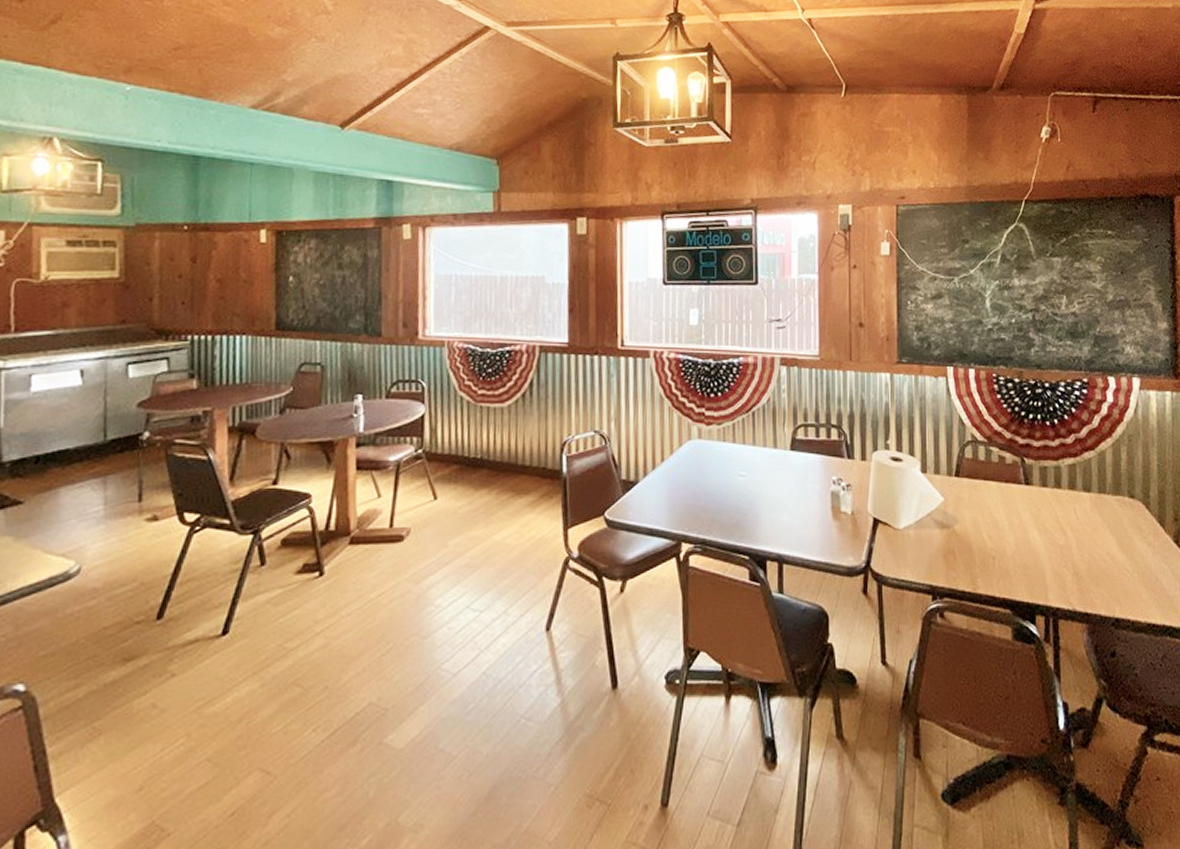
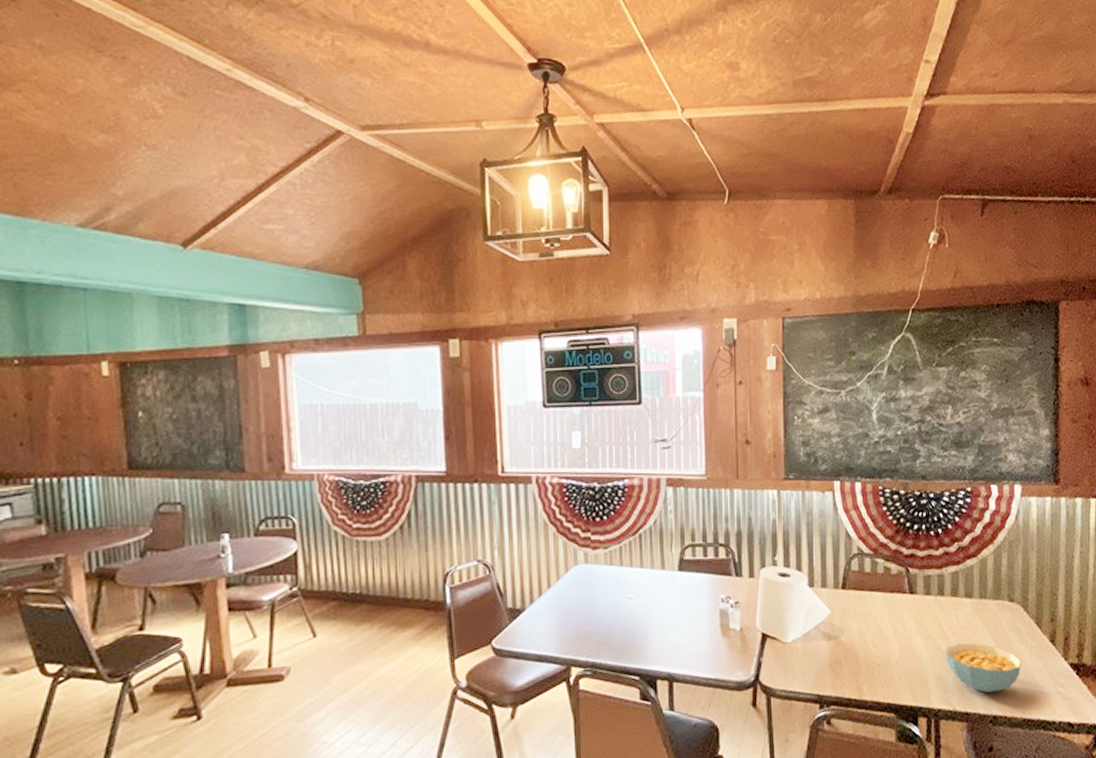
cereal bowl: none [1064,539,1144,593] -> present [946,643,1022,693]

